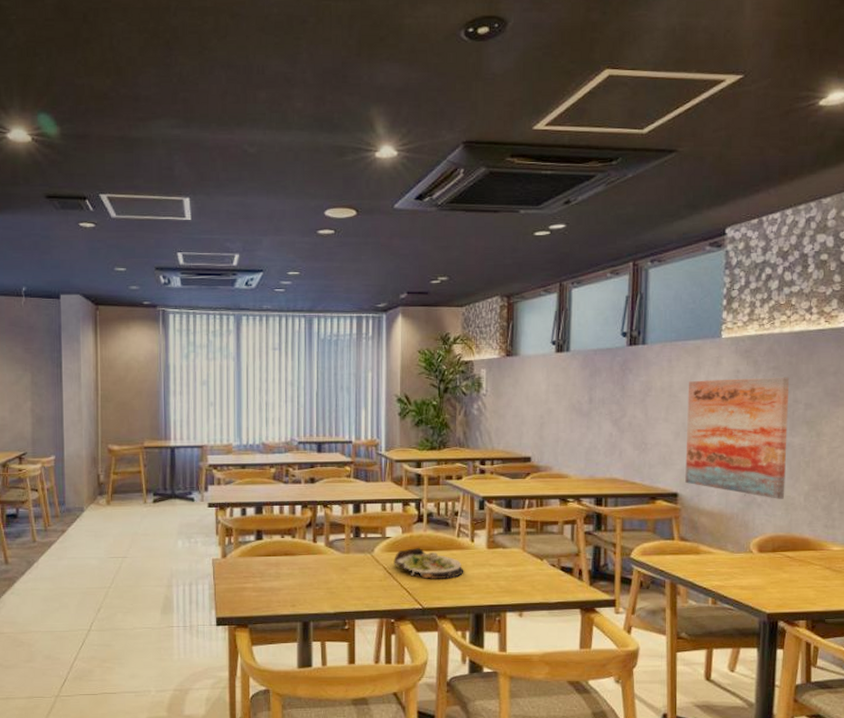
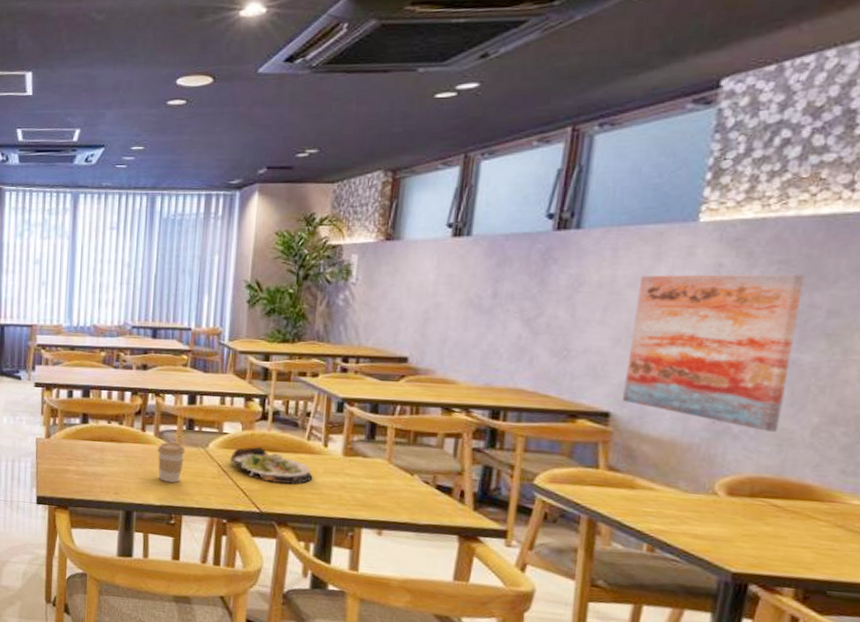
coffee cup: none [329,550,354,589] -> present [157,441,186,483]

